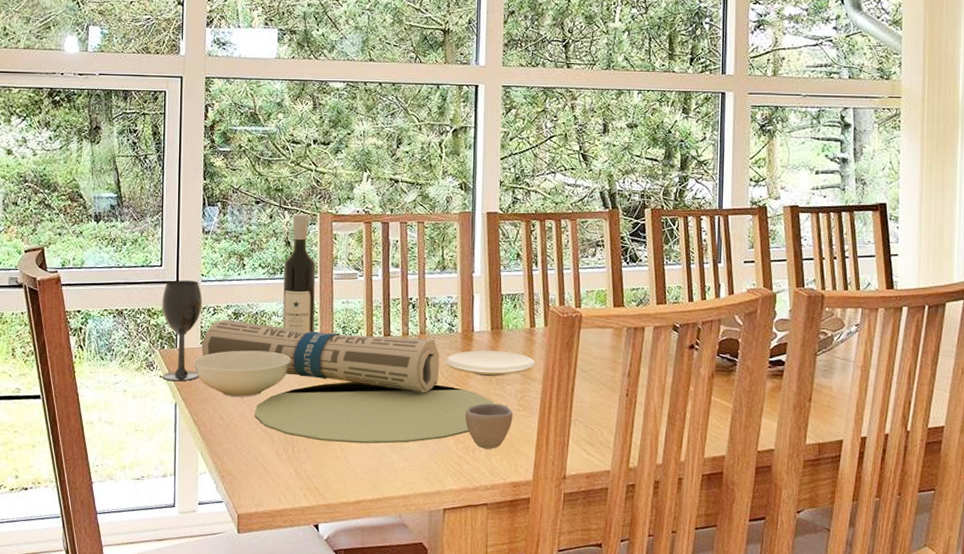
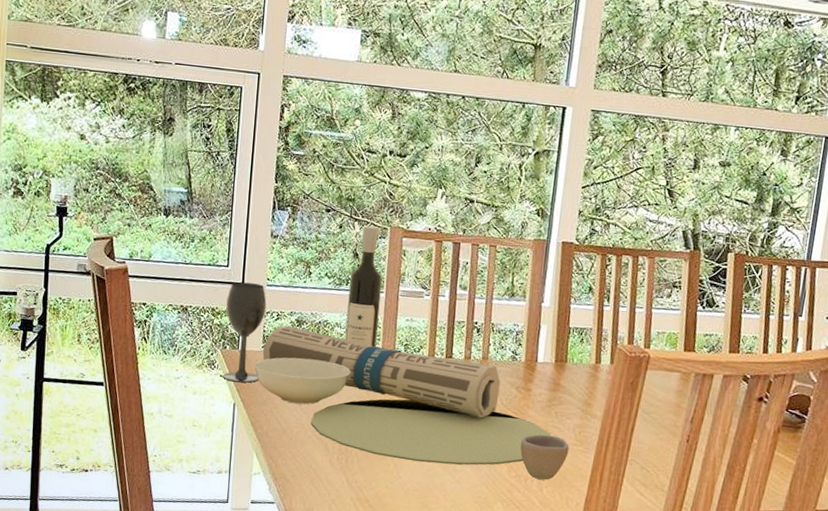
plate: present [444,350,536,376] -> none [505,380,598,409]

